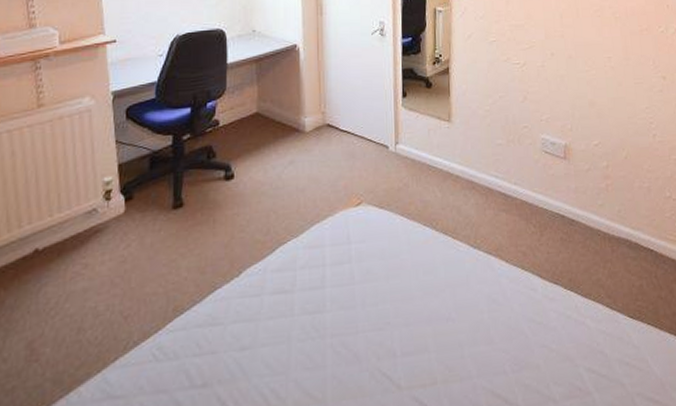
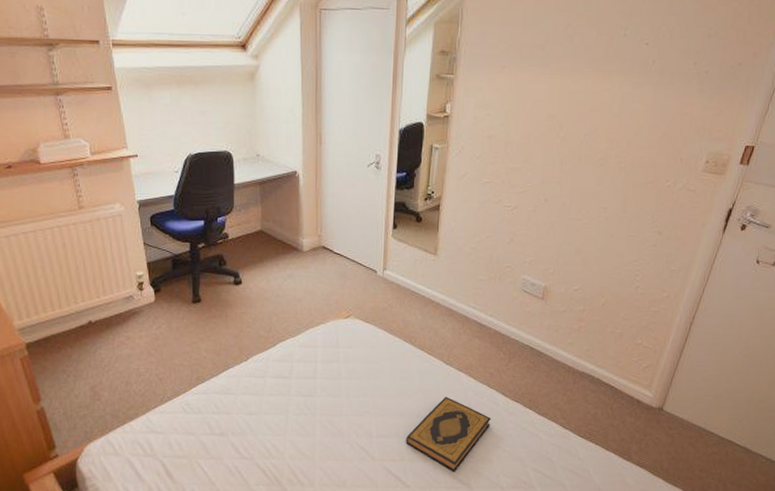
hardback book: none [436,288,531,389] -> present [406,396,491,472]

